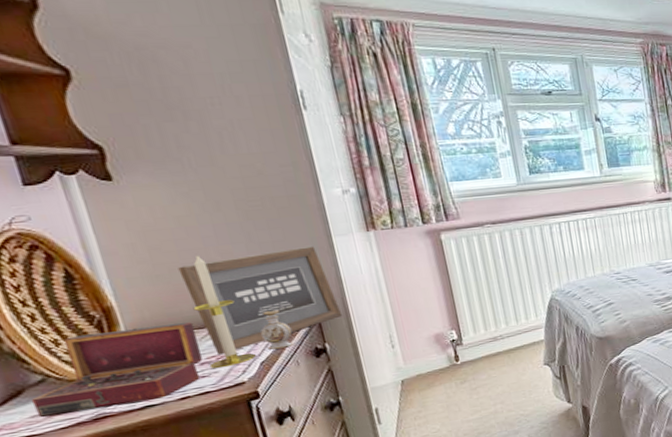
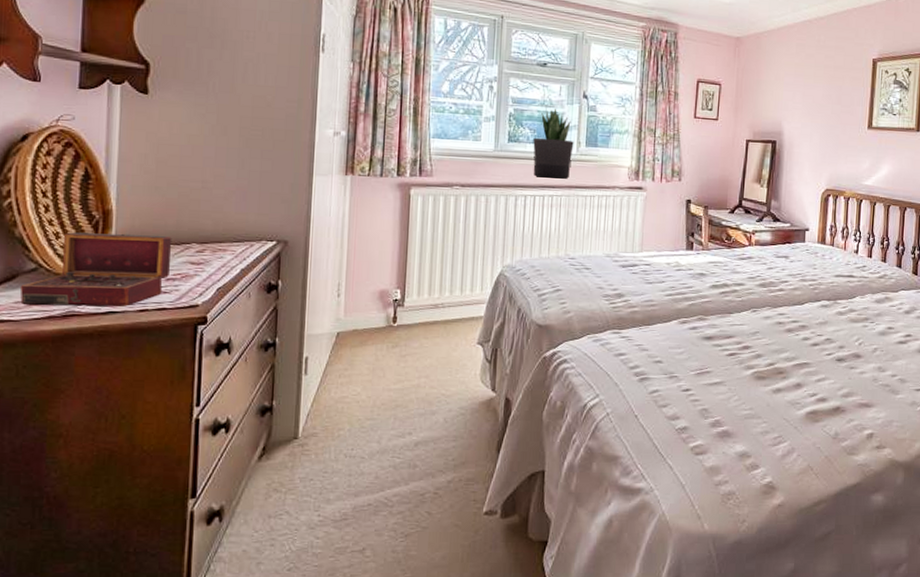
picture frame: present [178,246,343,355] -> none [175,181,302,274]
candle: present [193,255,256,369] -> none [173,173,215,287]
perfume bottle: present [260,309,294,350] -> none [225,237,254,278]
planter: none [554,134,599,204] -> present [533,107,574,179]

